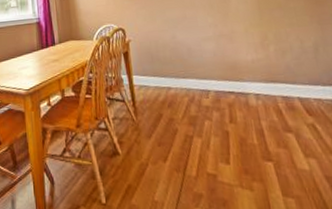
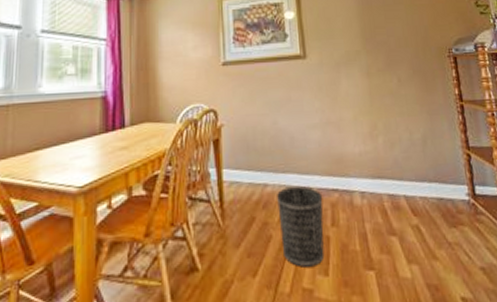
wastebasket: none [179,89,225,156] -> present [277,186,325,268]

